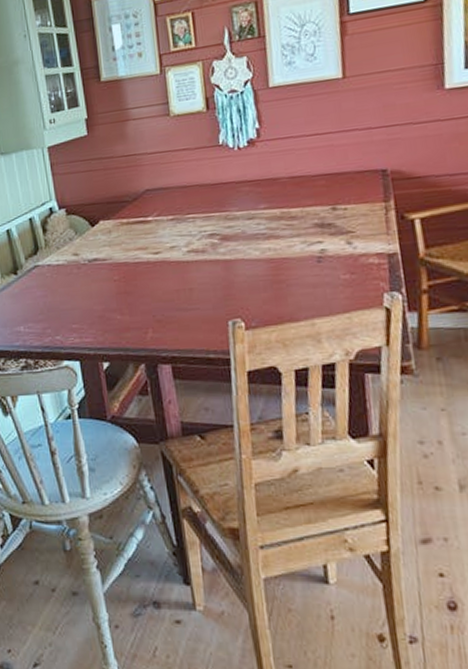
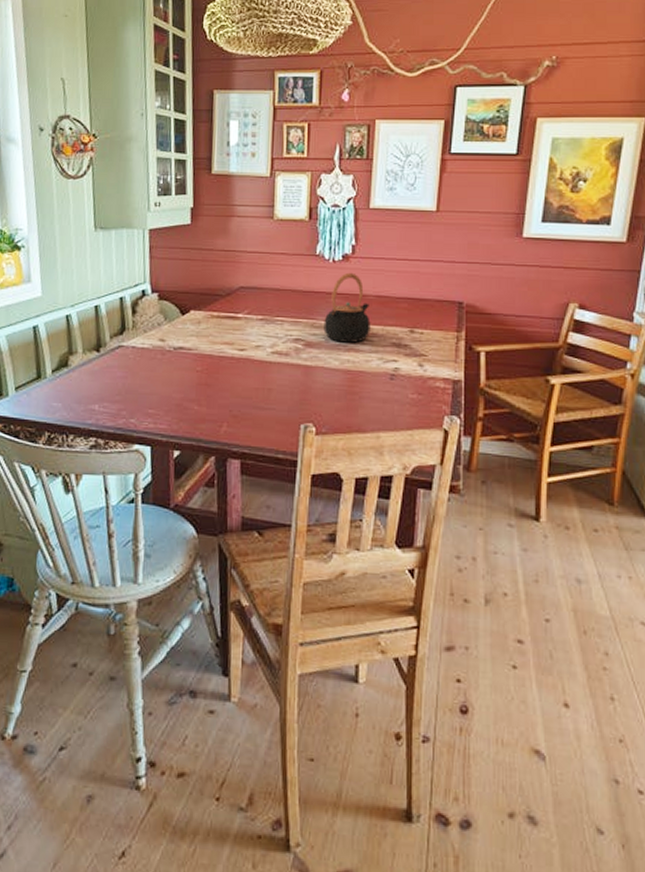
teapot: none [237,157,289,232] -> present [323,272,371,343]

